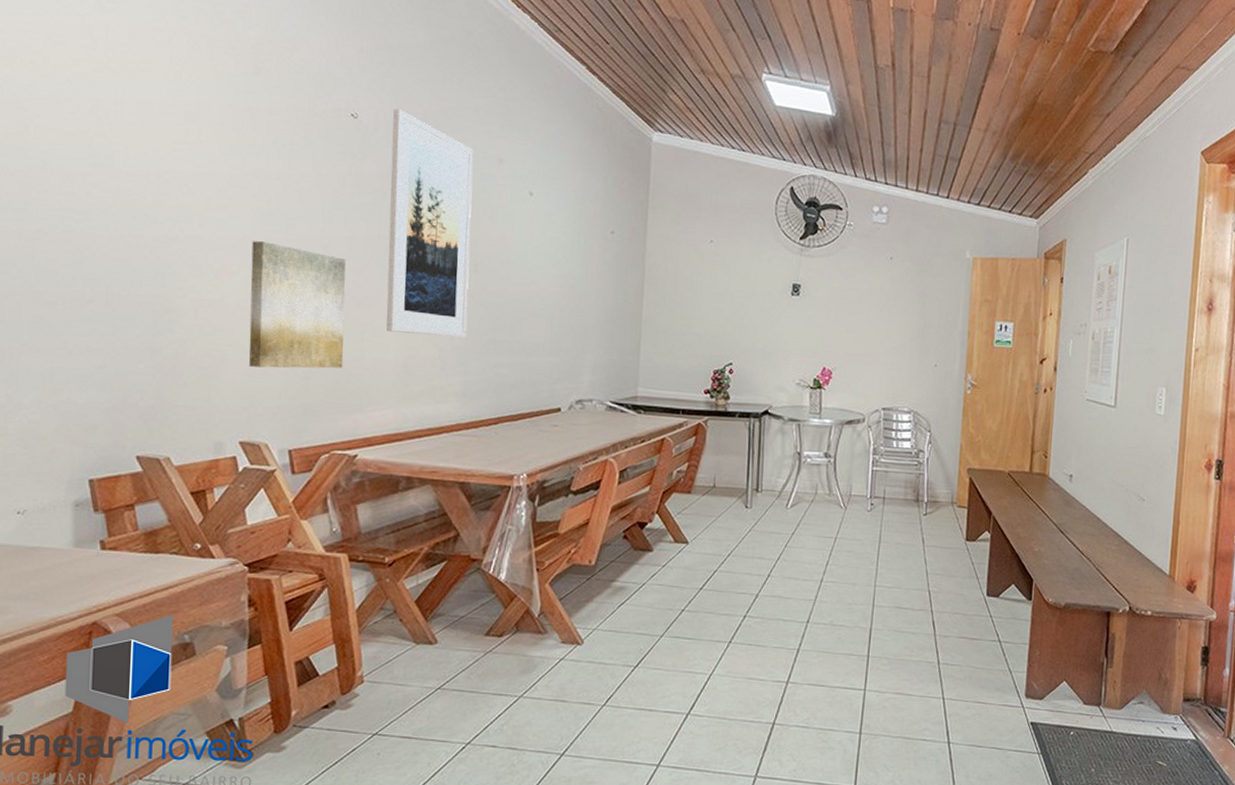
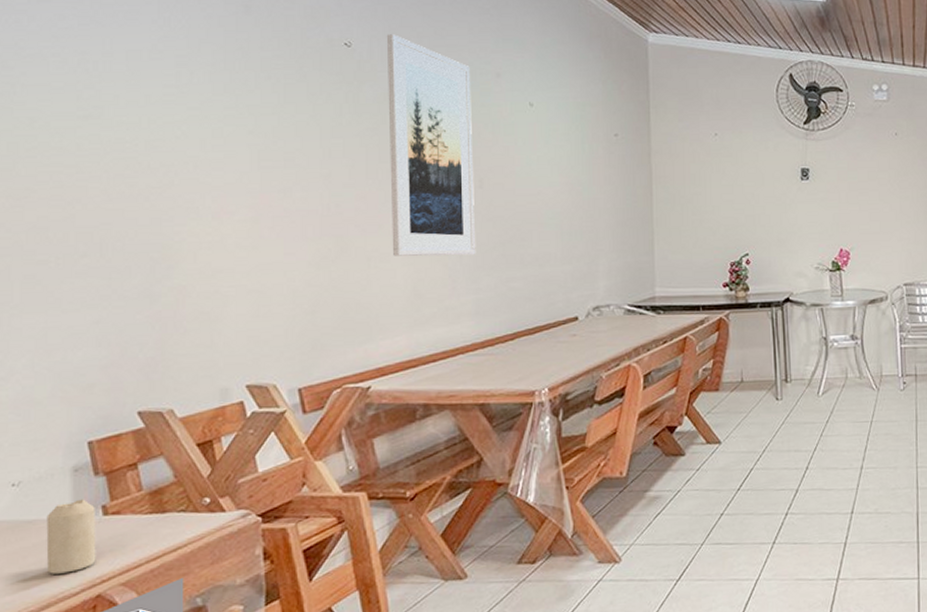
candle: none [47,532,94,599] -> present [46,499,96,574]
wall art: present [249,241,346,369] -> none [250,178,351,306]

